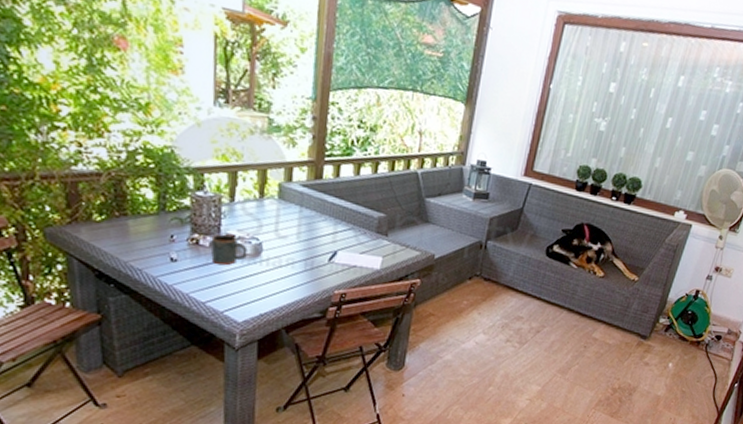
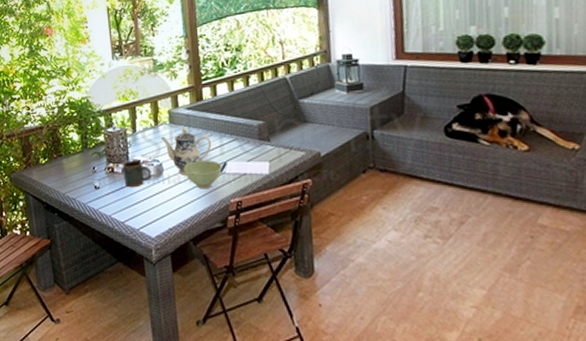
teapot: none [264,205,325,259] -> present [160,127,212,175]
bowl: none [287,245,332,277] -> present [183,160,222,189]

